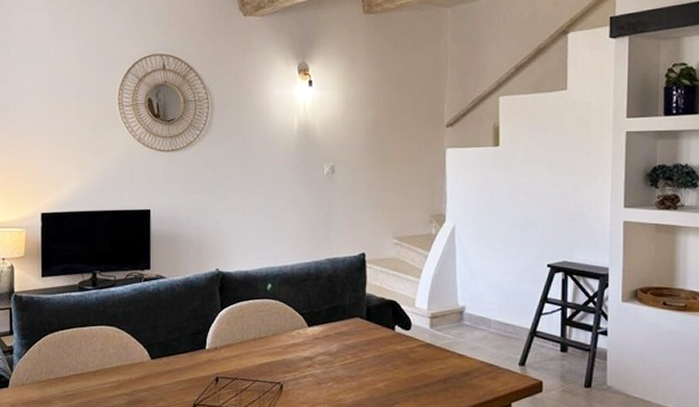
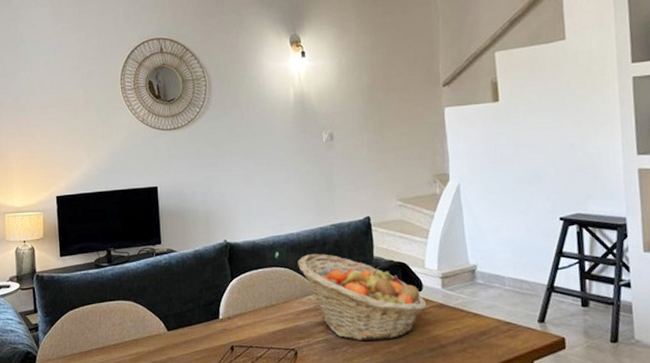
fruit basket: none [290,288,414,377] -> present [298,254,427,340]

